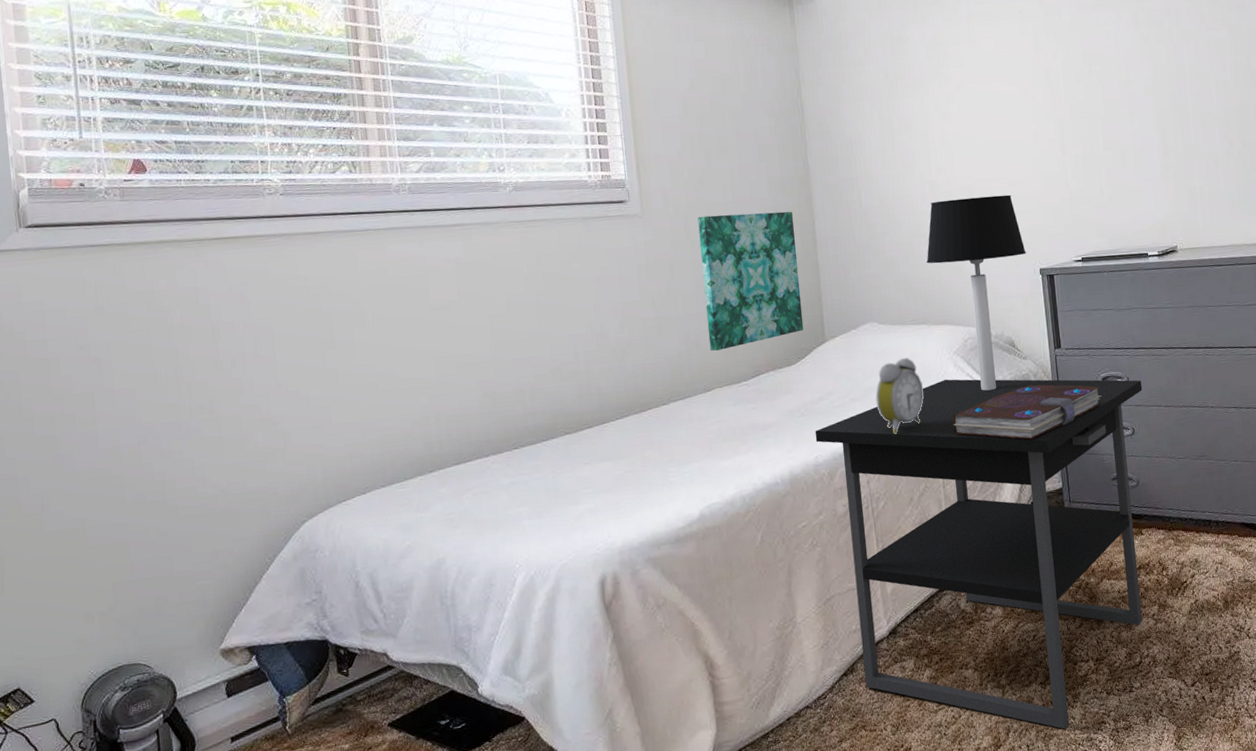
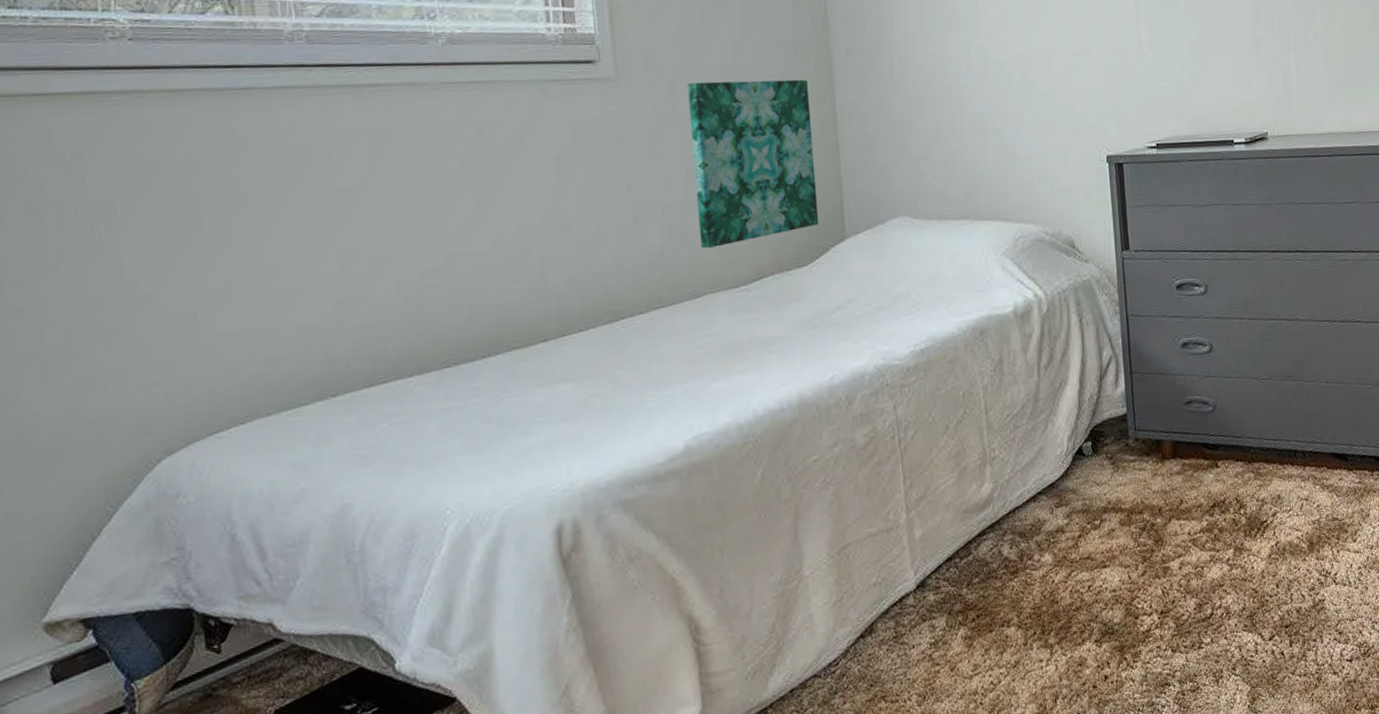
nightstand: present [815,379,1143,730] -> none [830,285,1223,694]
alarm clock: present [875,357,924,434] -> none [905,259,965,350]
table lamp: present [926,194,1026,391] -> none [971,66,1091,300]
book: present [952,384,1102,440] -> none [998,292,1175,357]

